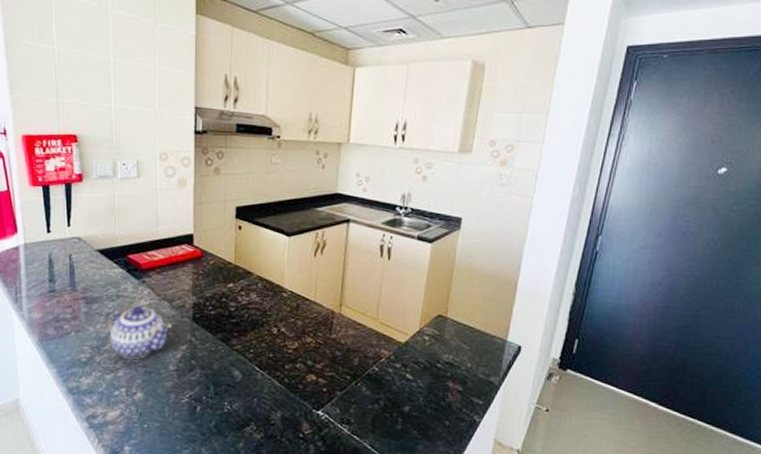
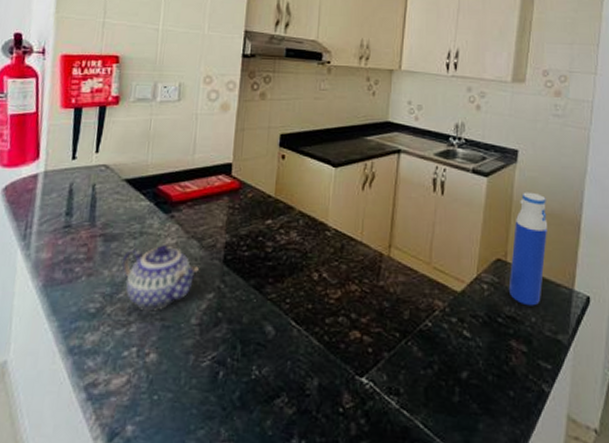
water bottle: none [447,256,487,354] -> present [508,192,548,306]

